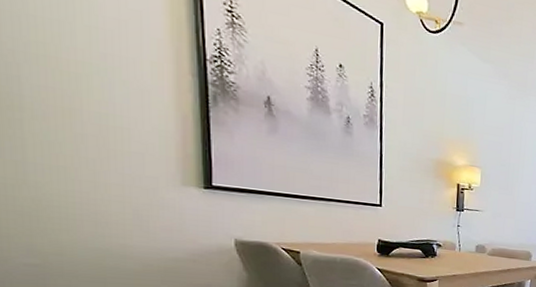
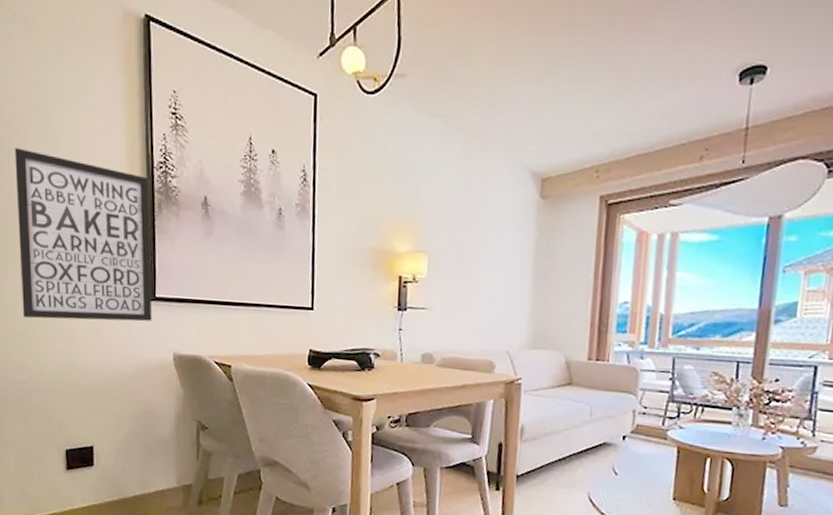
wall art: none [7,8,209,209] -> present [14,148,152,322]

